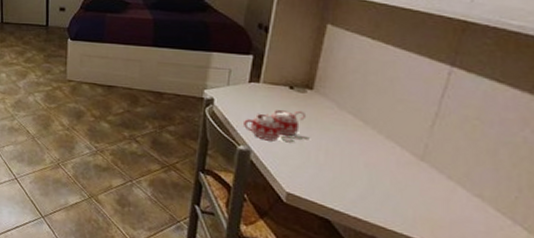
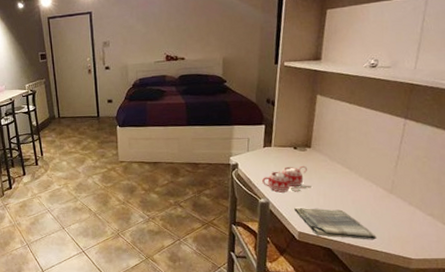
dish towel: none [283,162,396,218] -> present [294,208,377,240]

